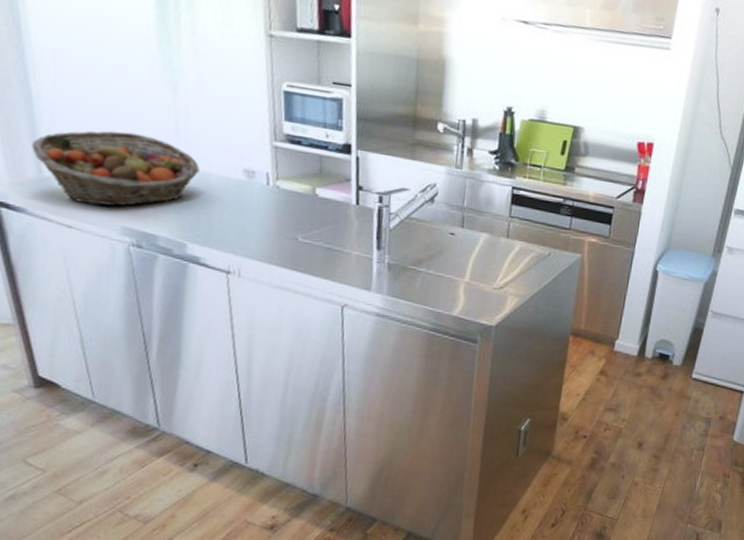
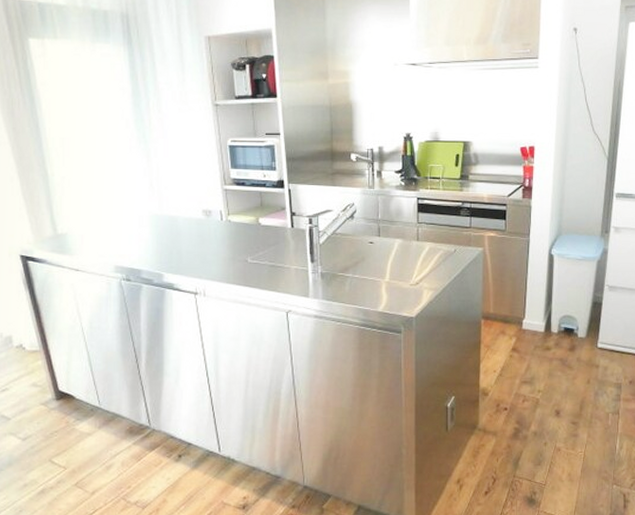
fruit basket: present [32,130,199,207] -> none [49,192,169,252]

